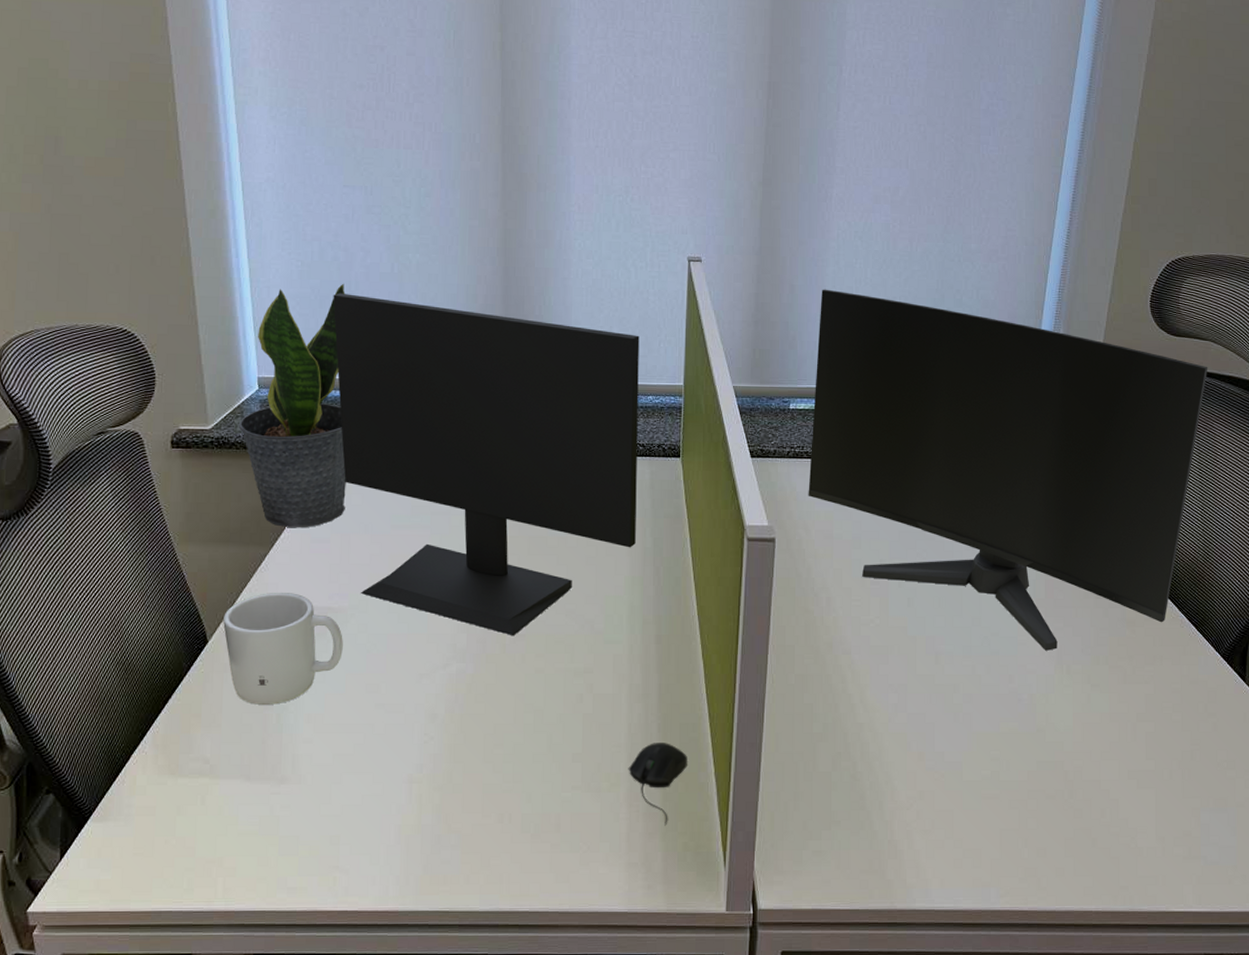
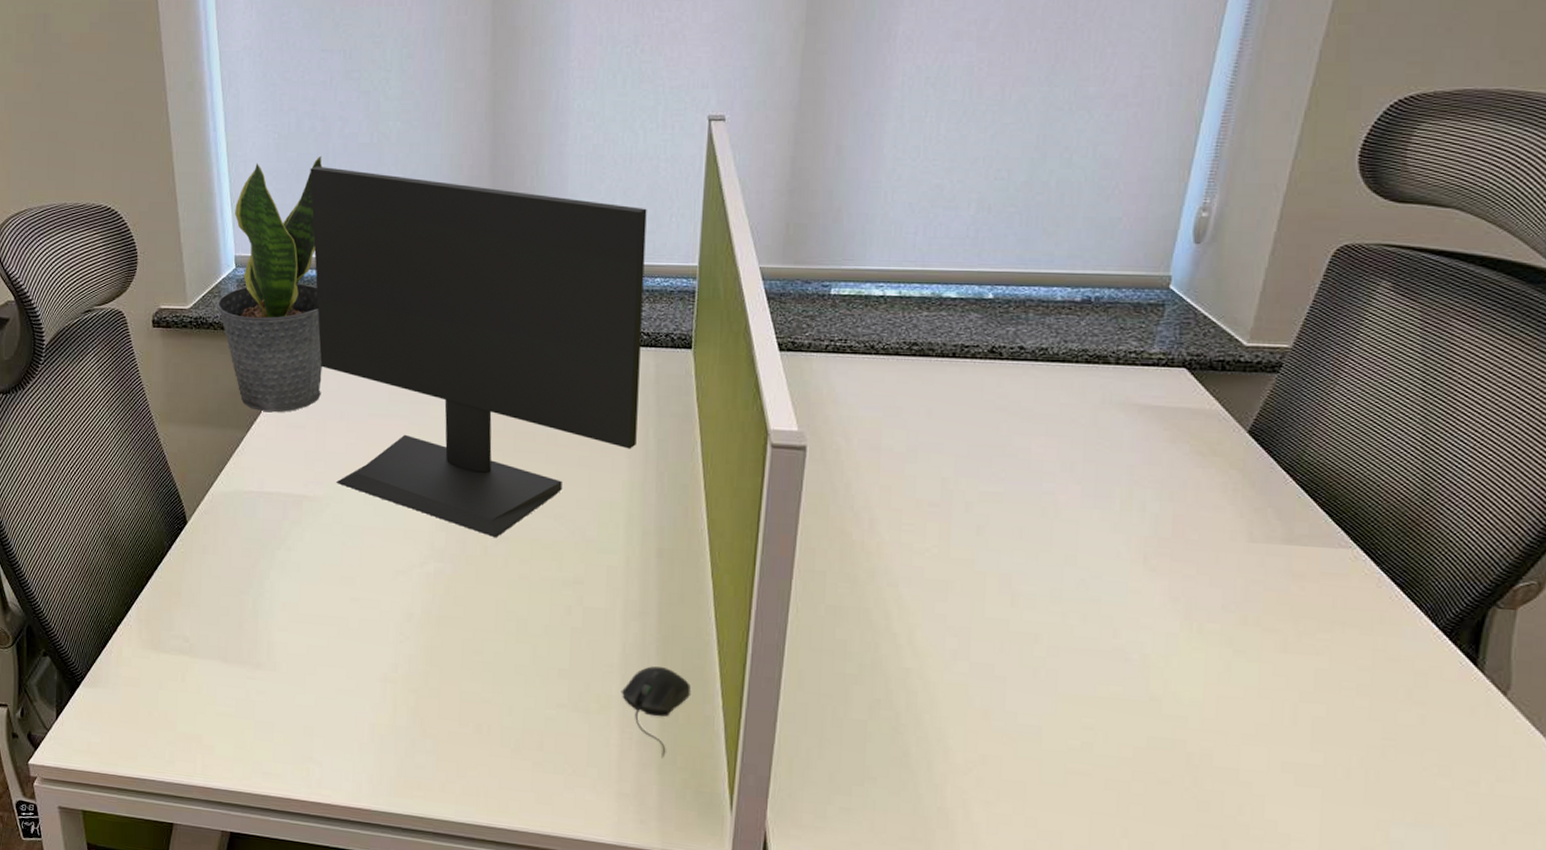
mug: present [223,593,343,705] -> none [202,477,318,590]
computer monitor: present [808,289,1208,651] -> none [850,149,1448,603]

